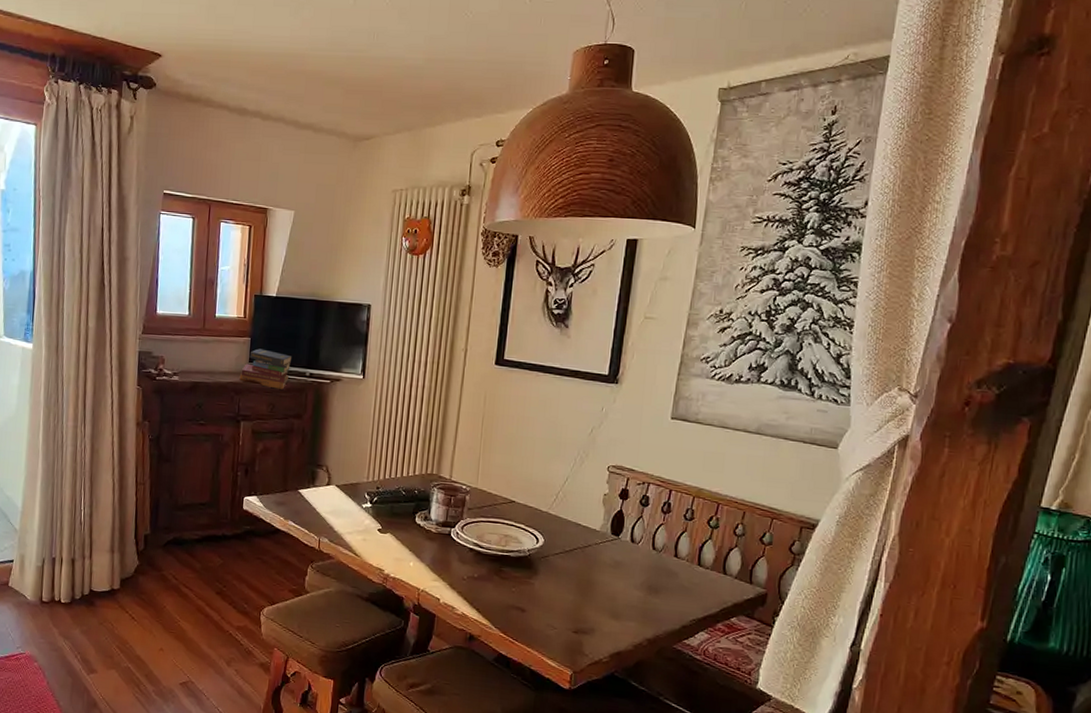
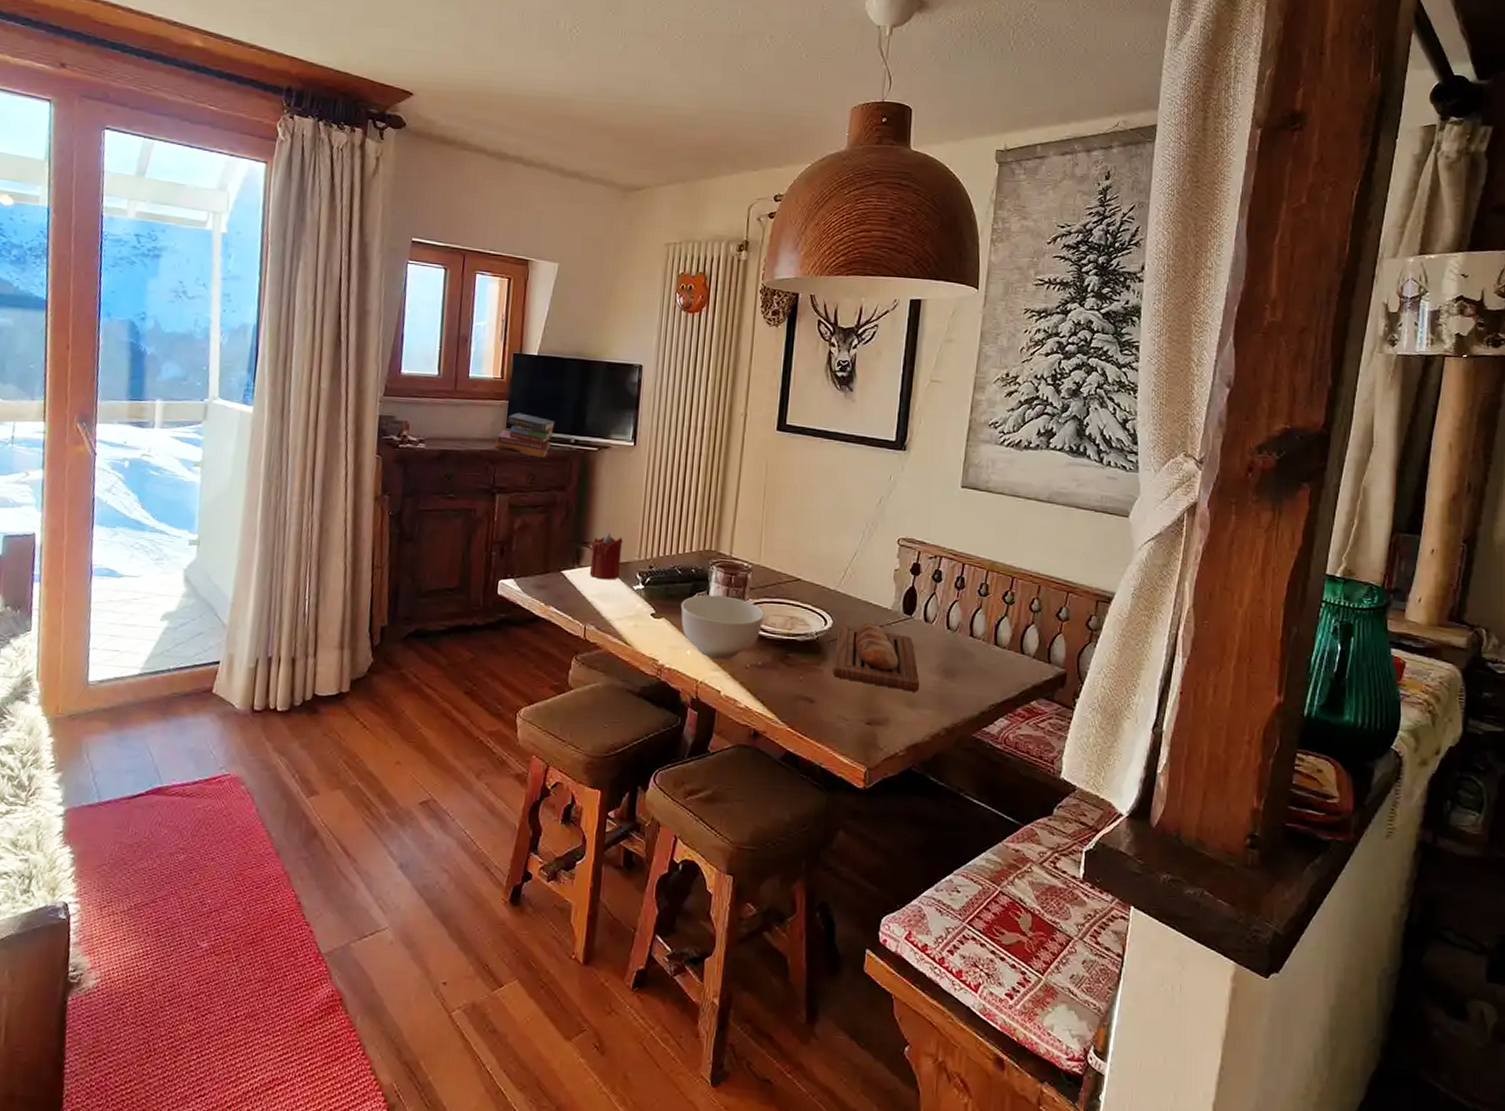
candle: none [323,457,353,499] -> present [589,533,623,580]
bowl: none [404,513,481,571] -> present [680,594,764,659]
bread loaf: none [543,541,625,606] -> present [833,622,920,692]

